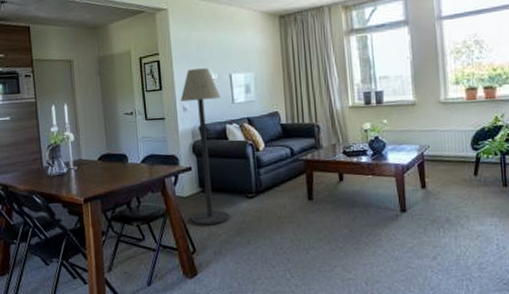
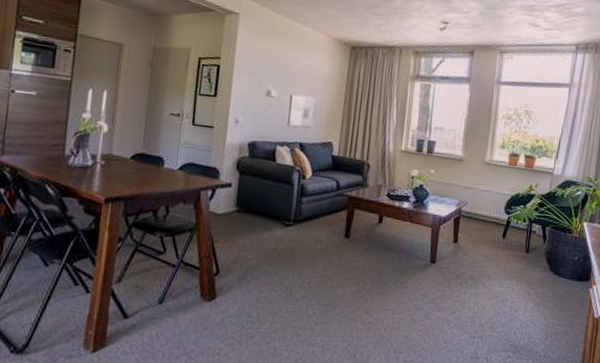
floor lamp: present [180,68,230,226] -> none [220,81,277,249]

